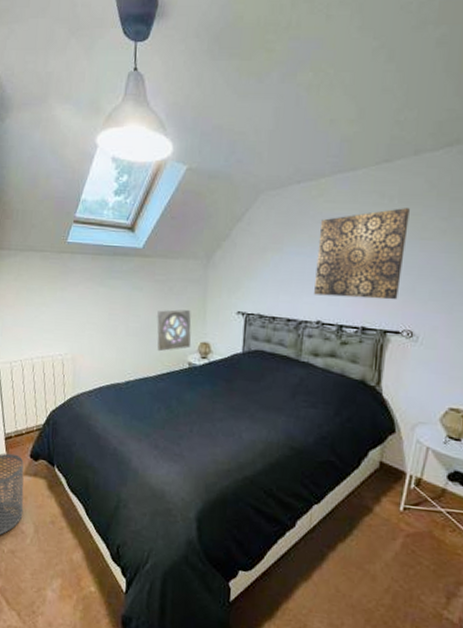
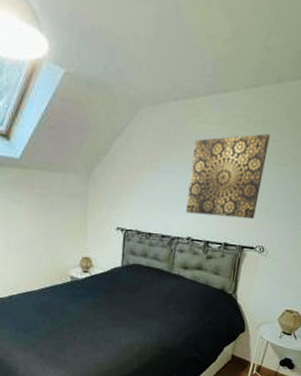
wall ornament: present [157,309,192,352] -> none [38,224,73,266]

